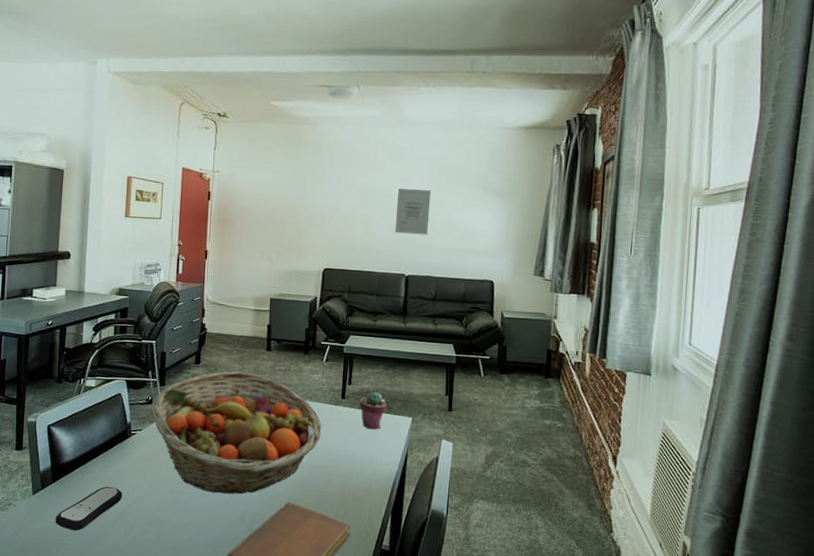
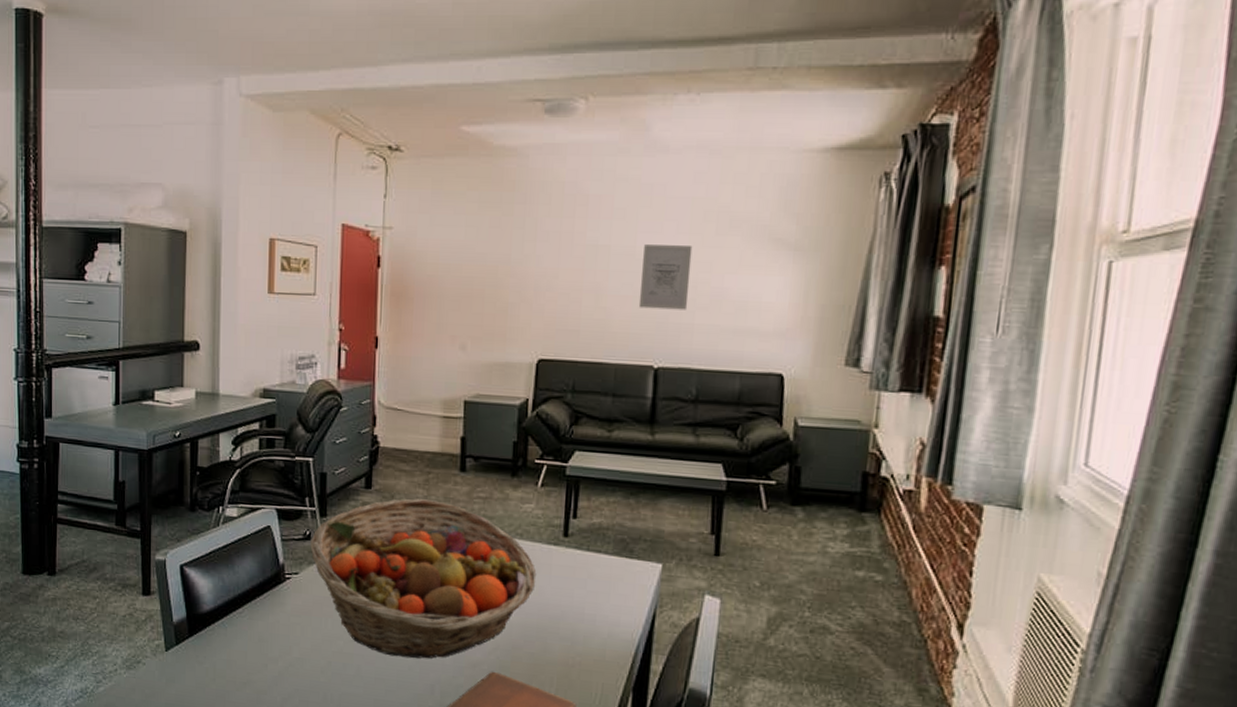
remote control: present [55,487,122,531] -> none [194,644,276,697]
potted succulent: present [359,392,387,430] -> none [588,528,626,579]

